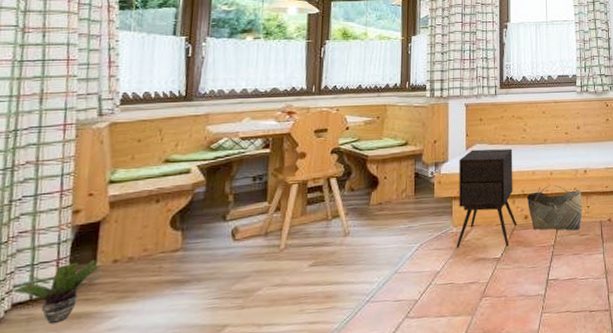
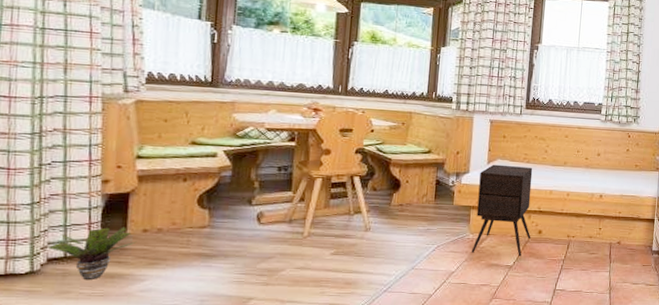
basket: present [526,184,582,230] -> none [542,204,595,249]

